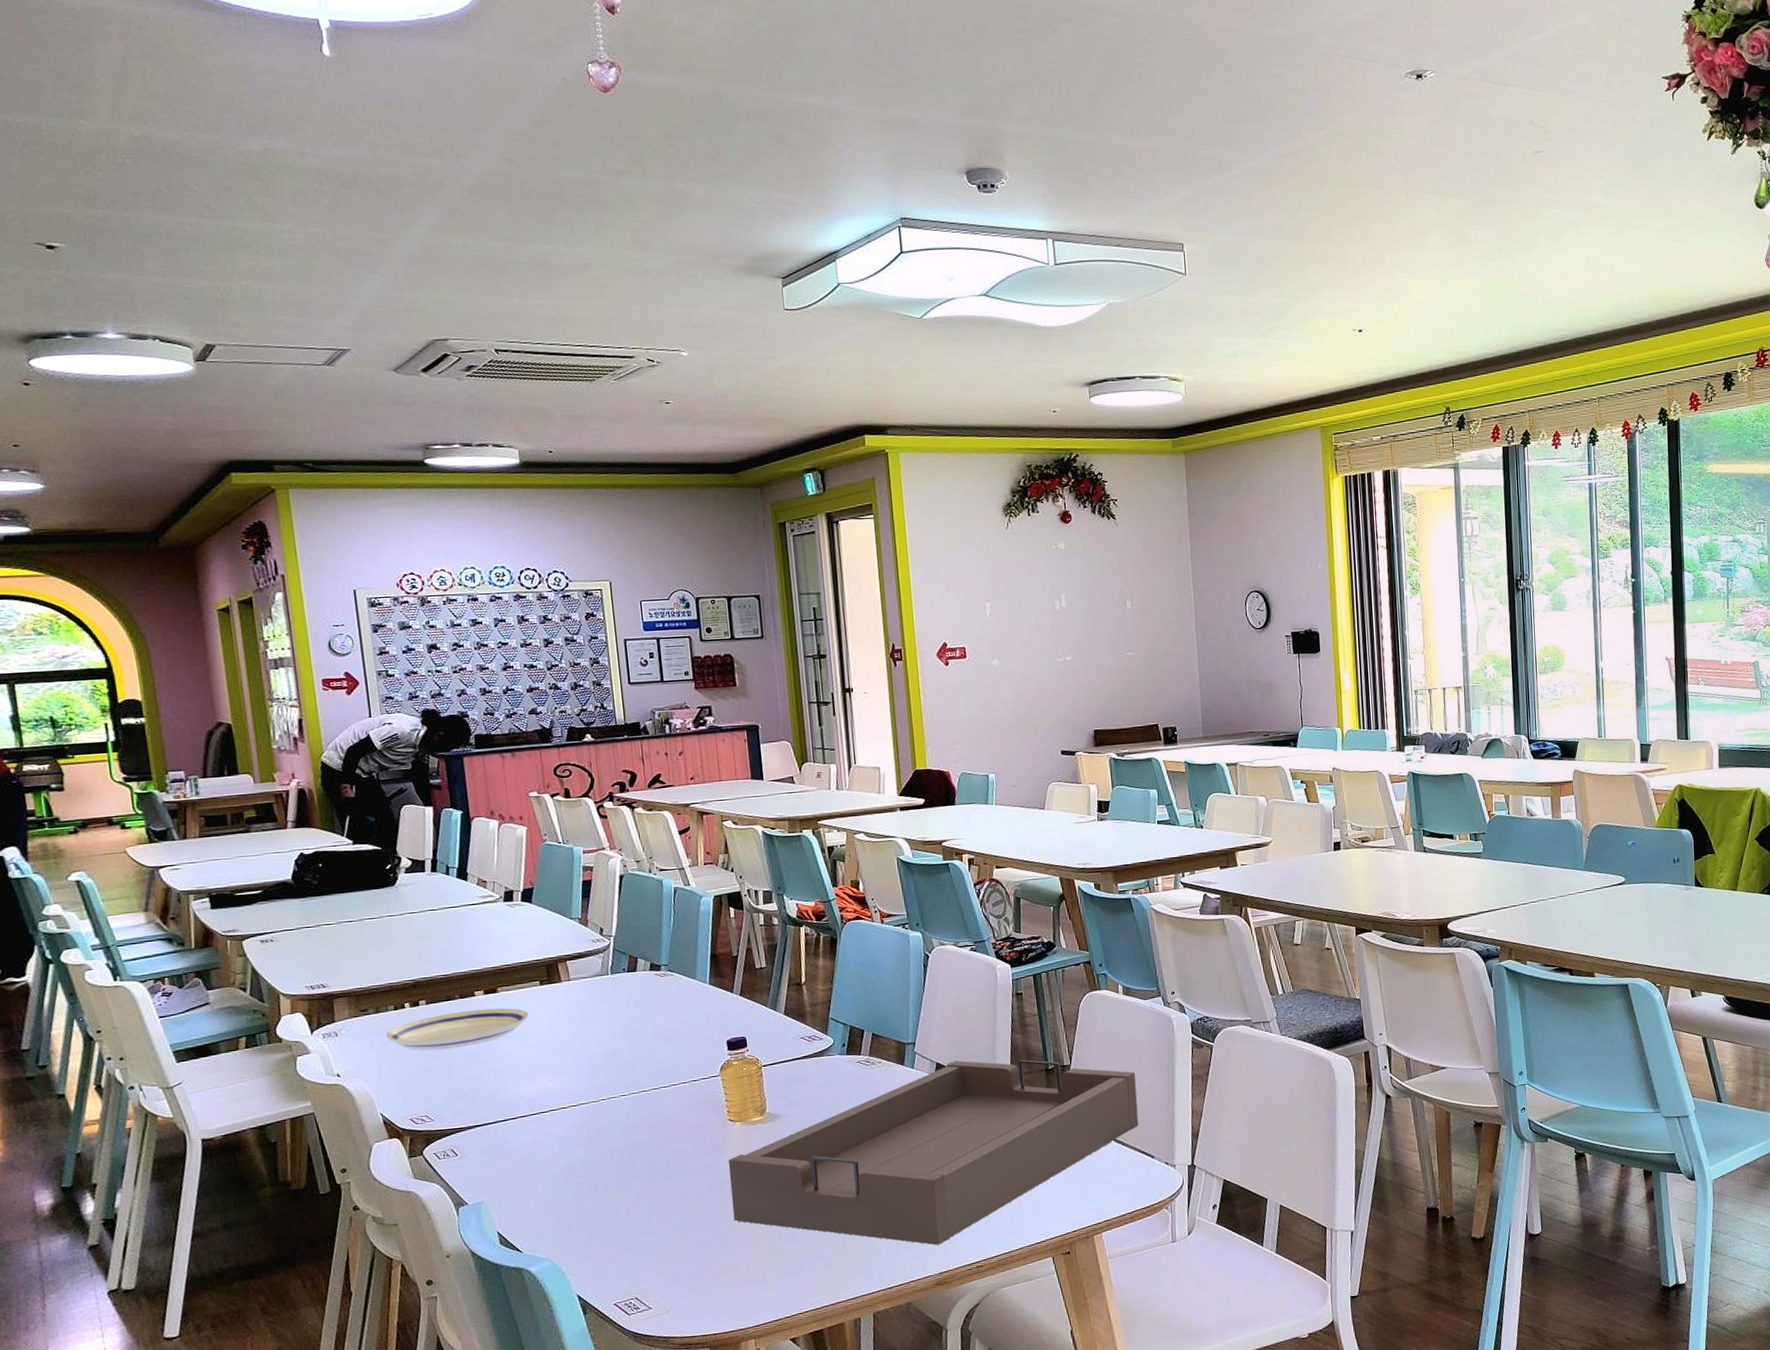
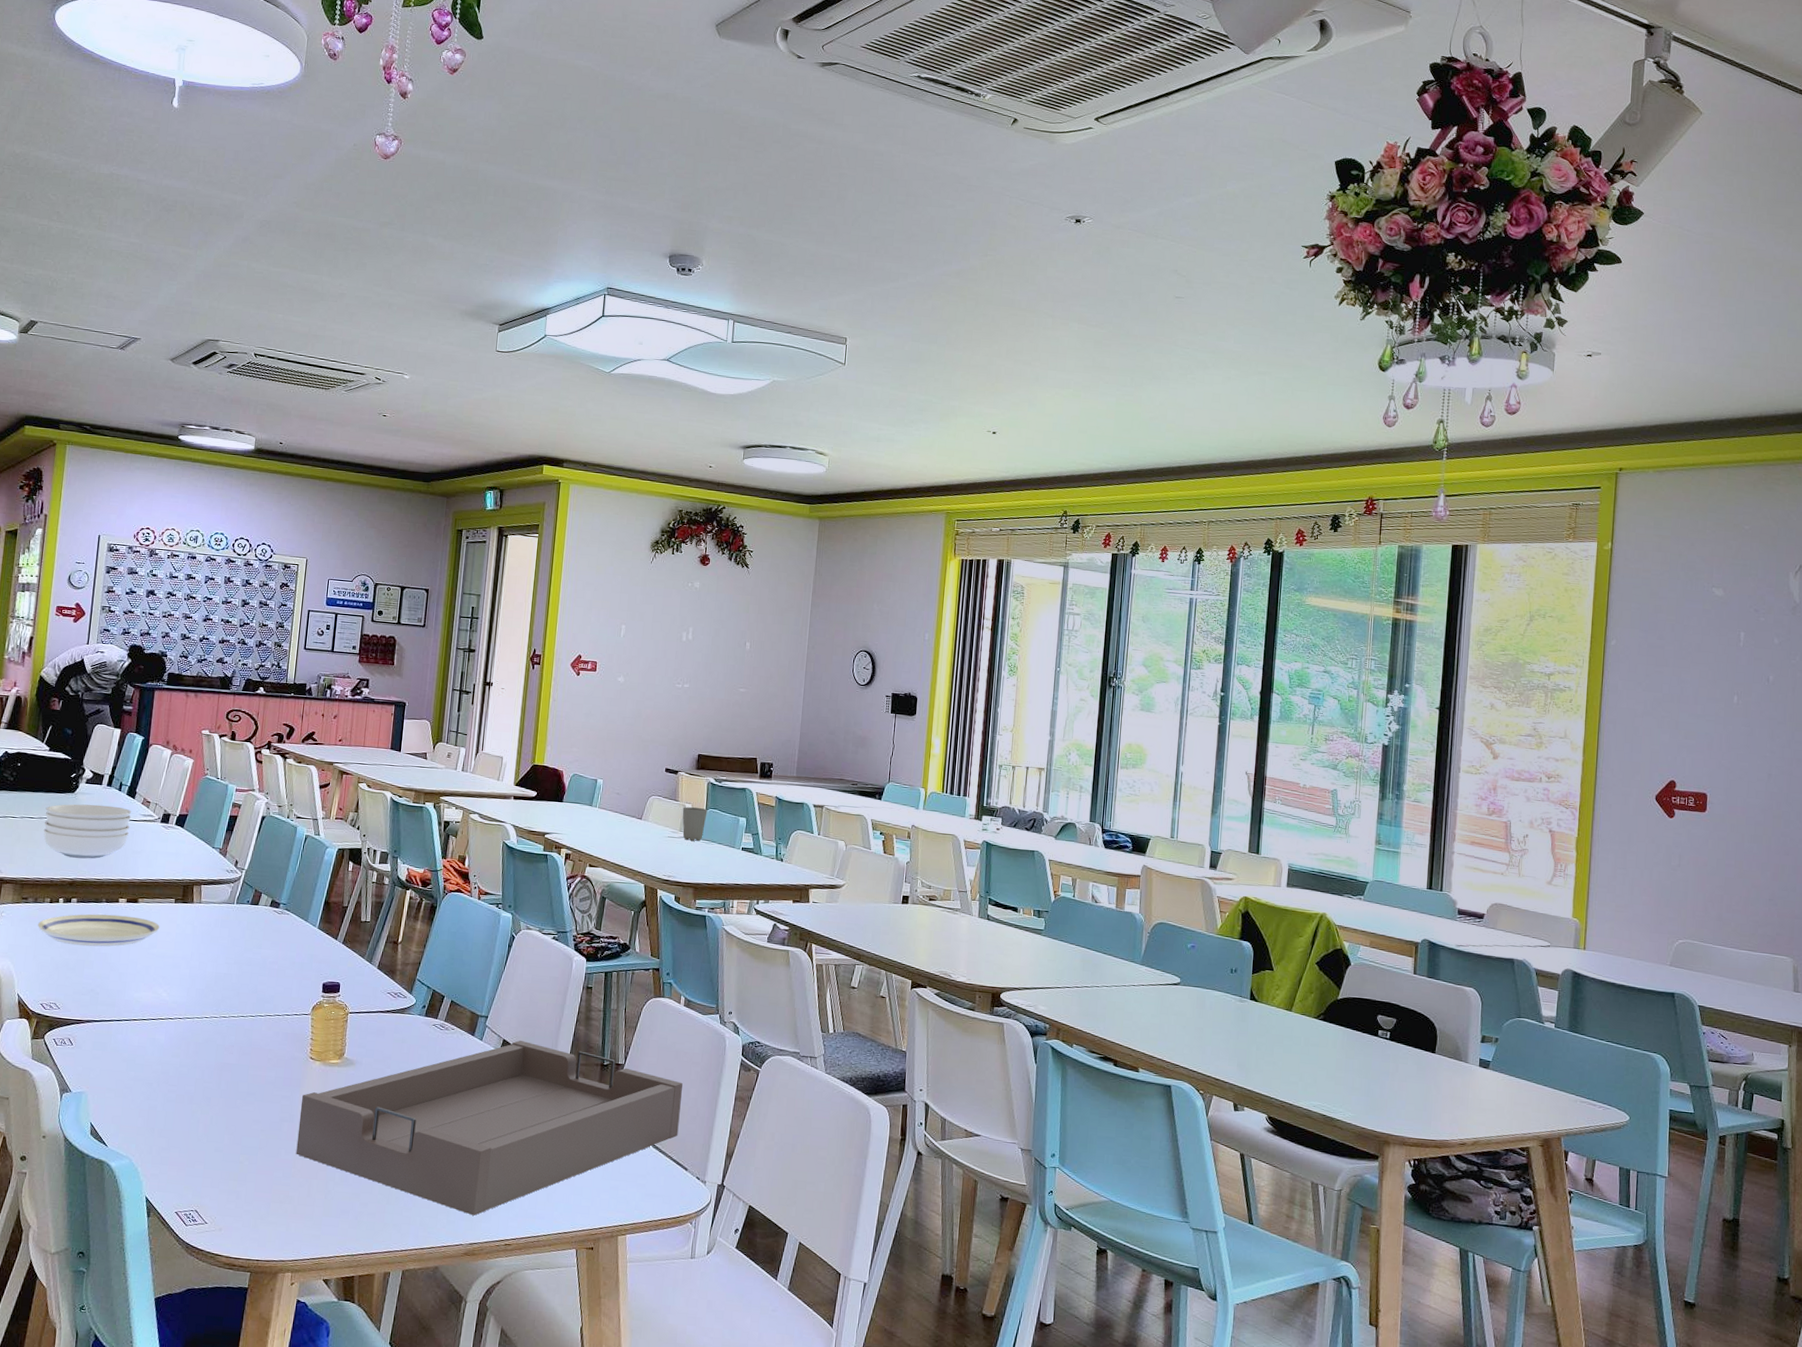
bowl: none [364,892,470,957] -> present [43,804,132,859]
cup: none [1087,786,1114,823] -> present [682,807,708,841]

